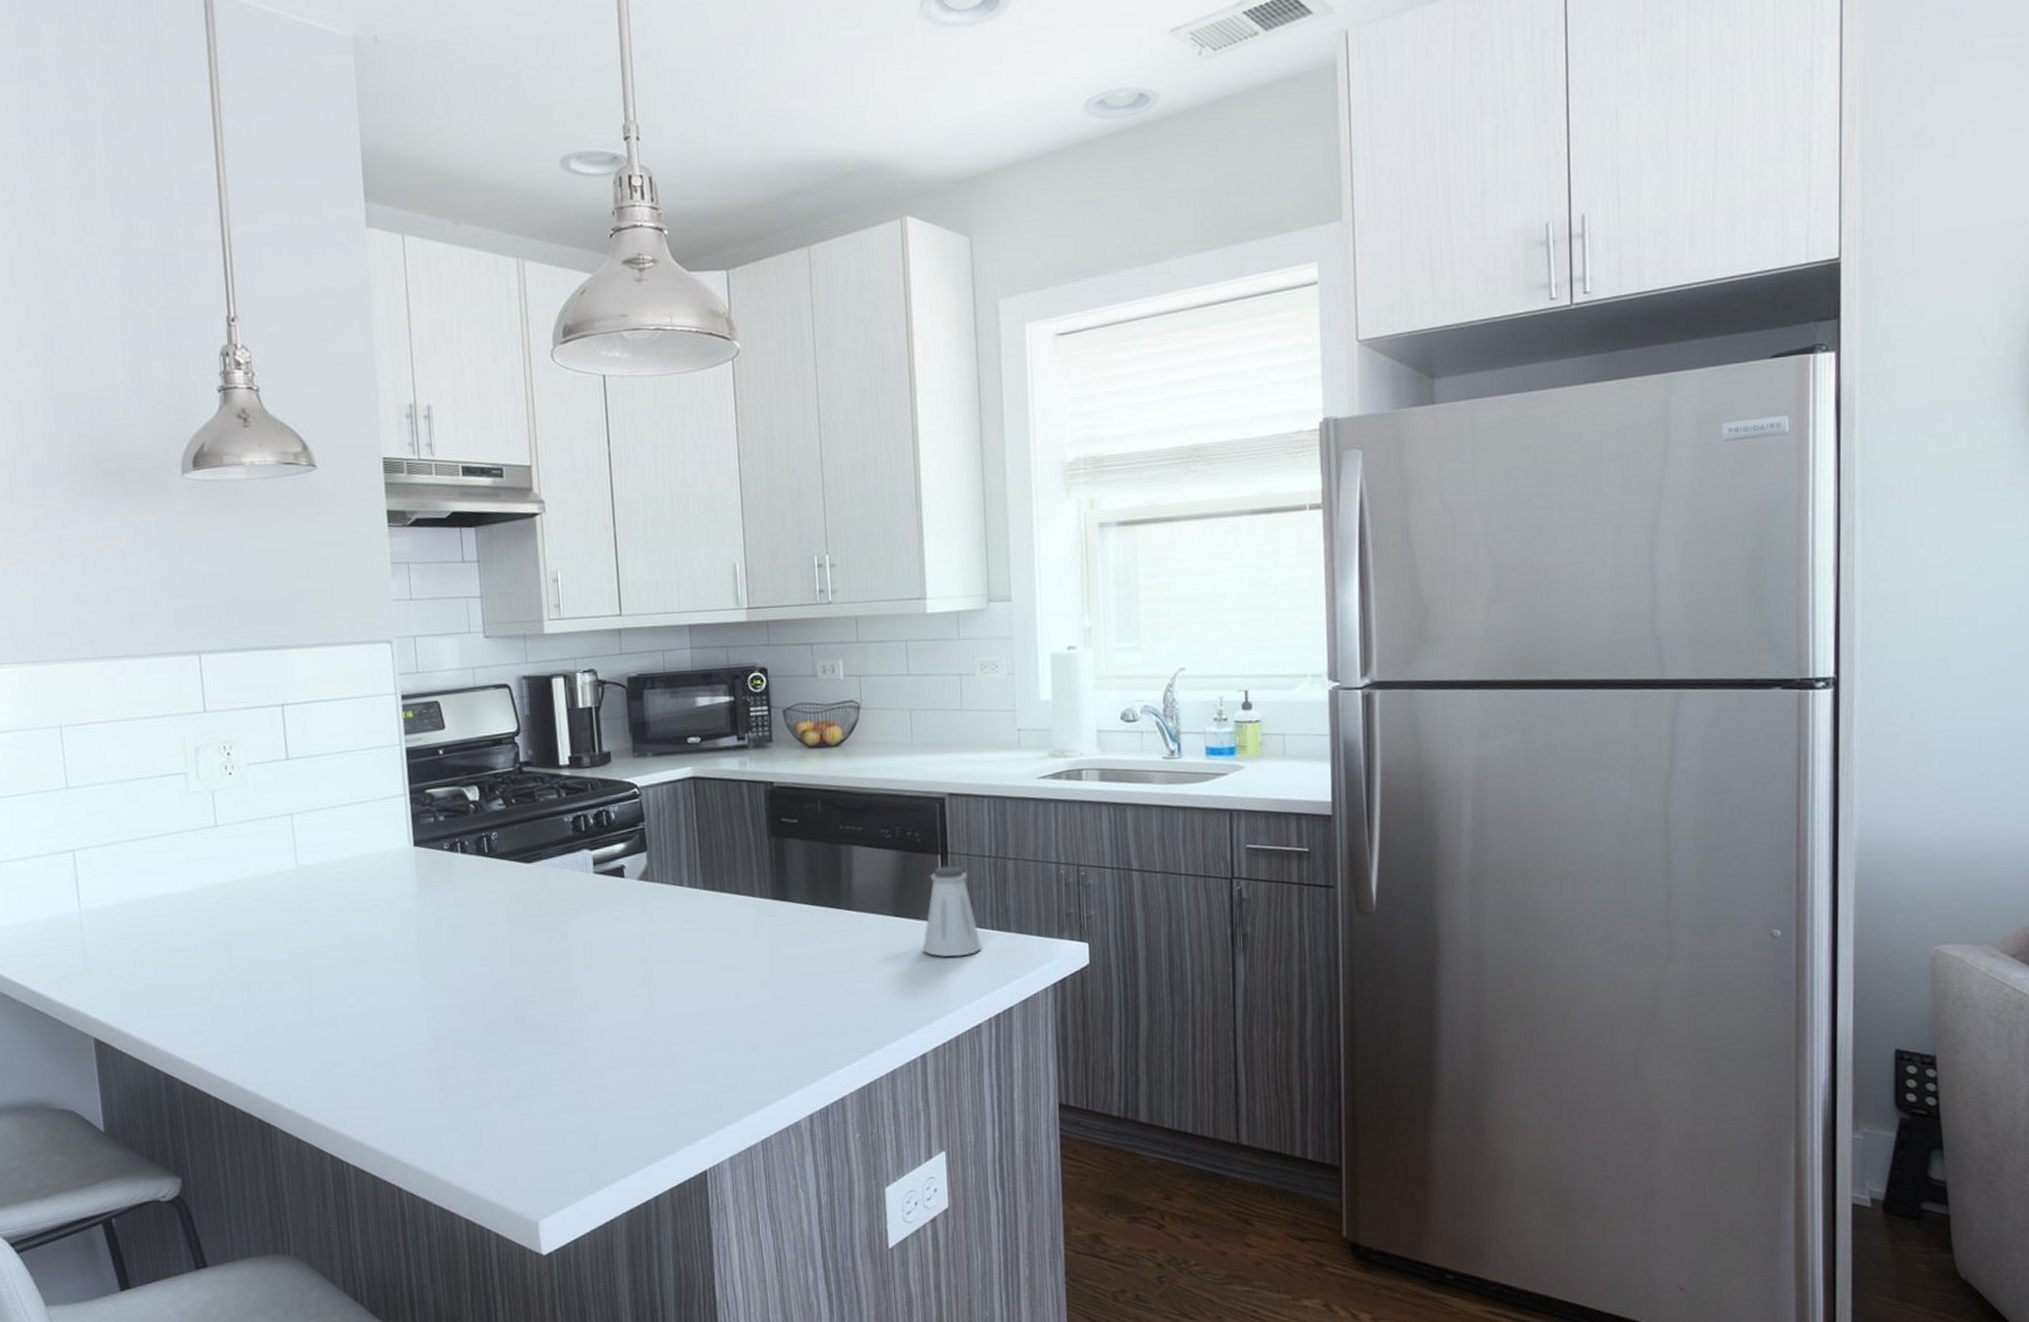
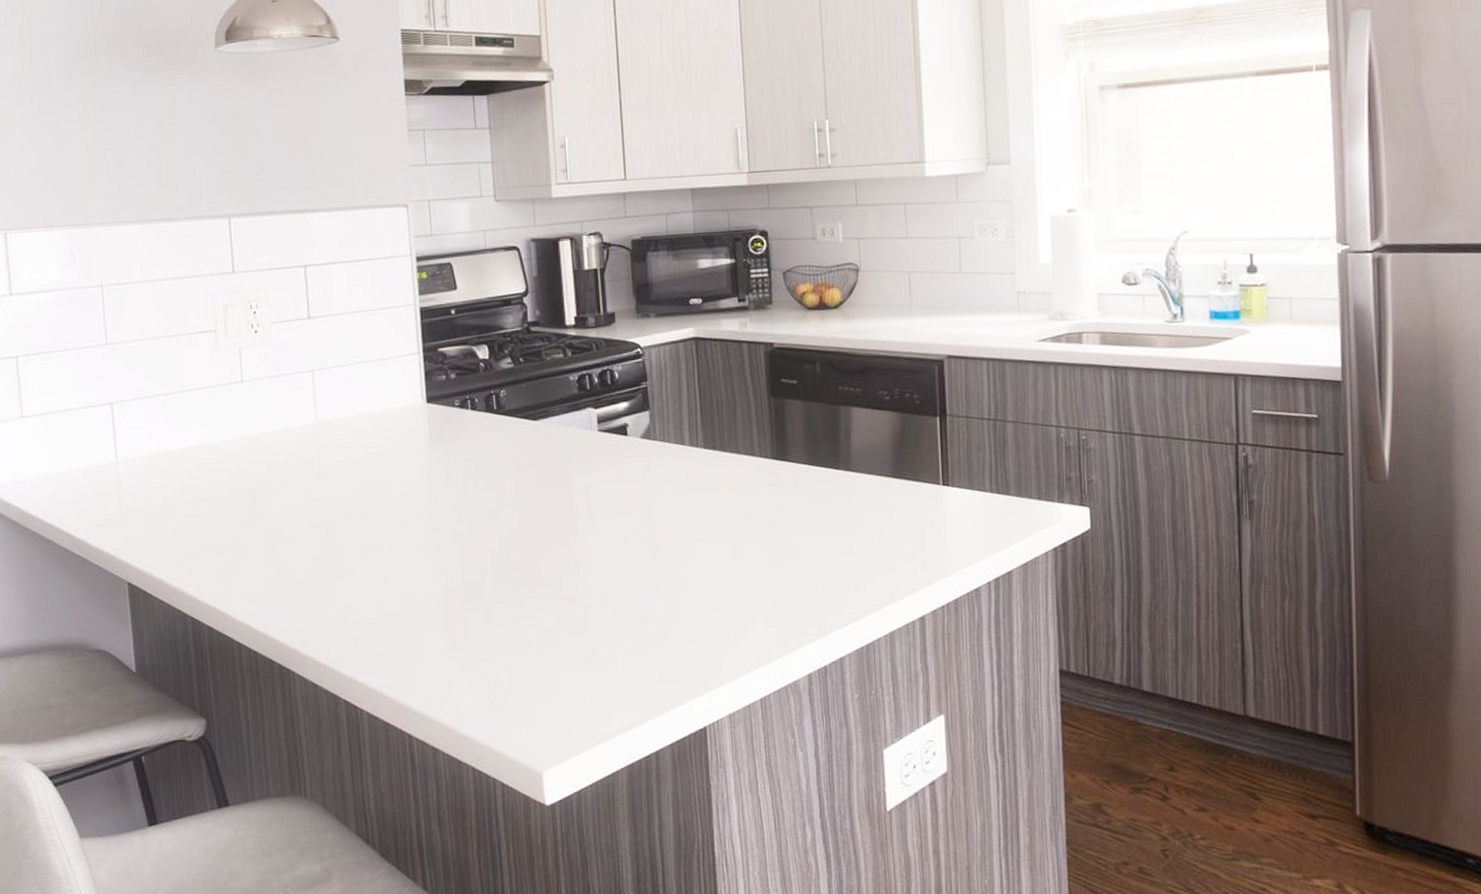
saltshaker: present [923,865,981,957] -> none [922,428,980,519]

